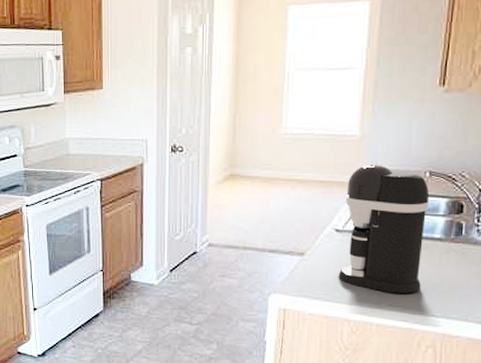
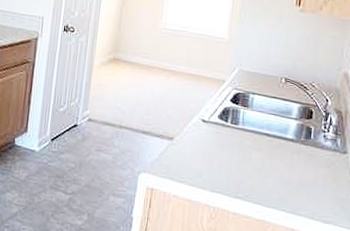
coffee maker: present [338,165,430,293] -> none [201,65,285,187]

